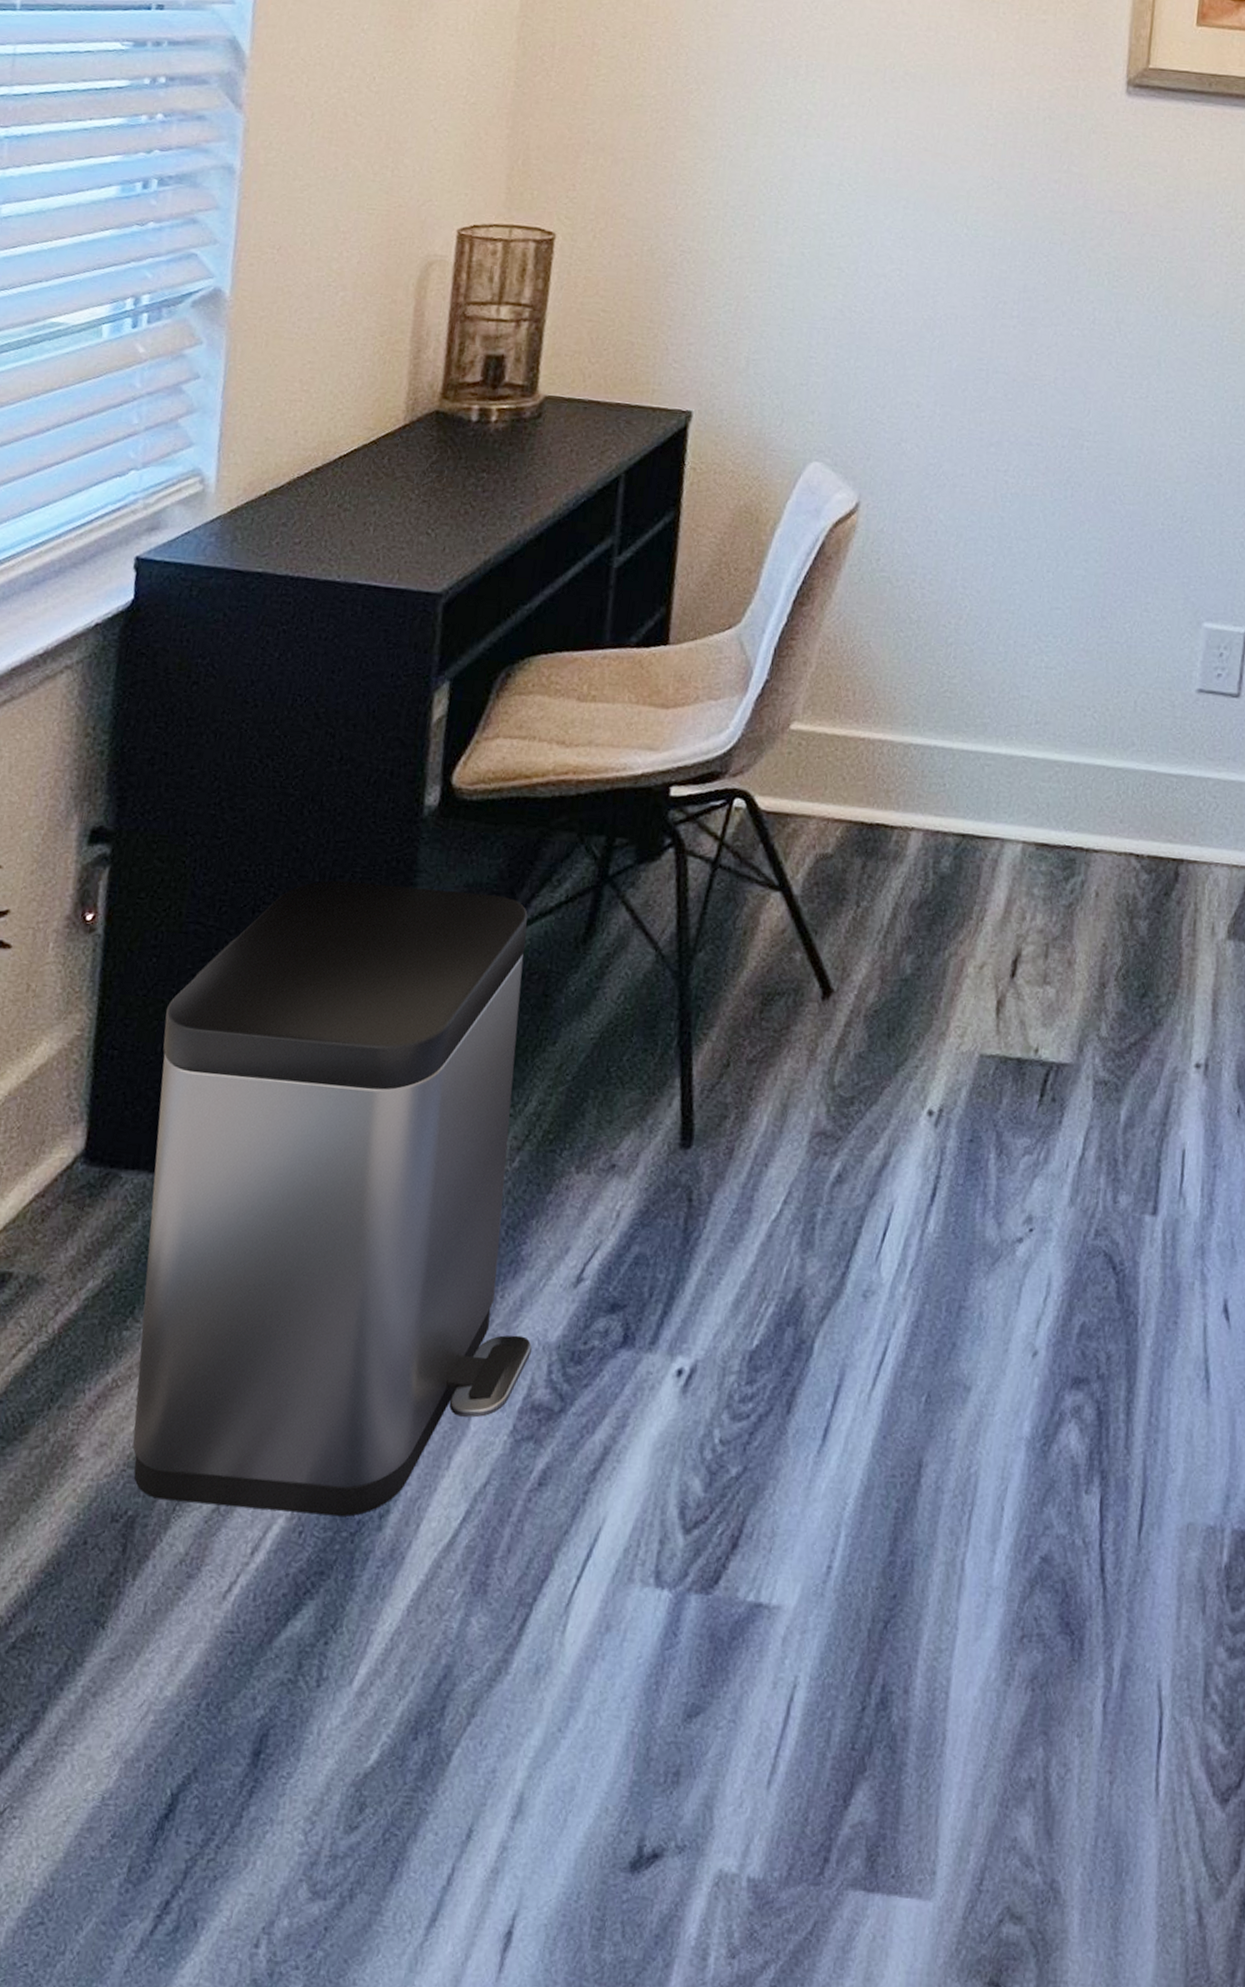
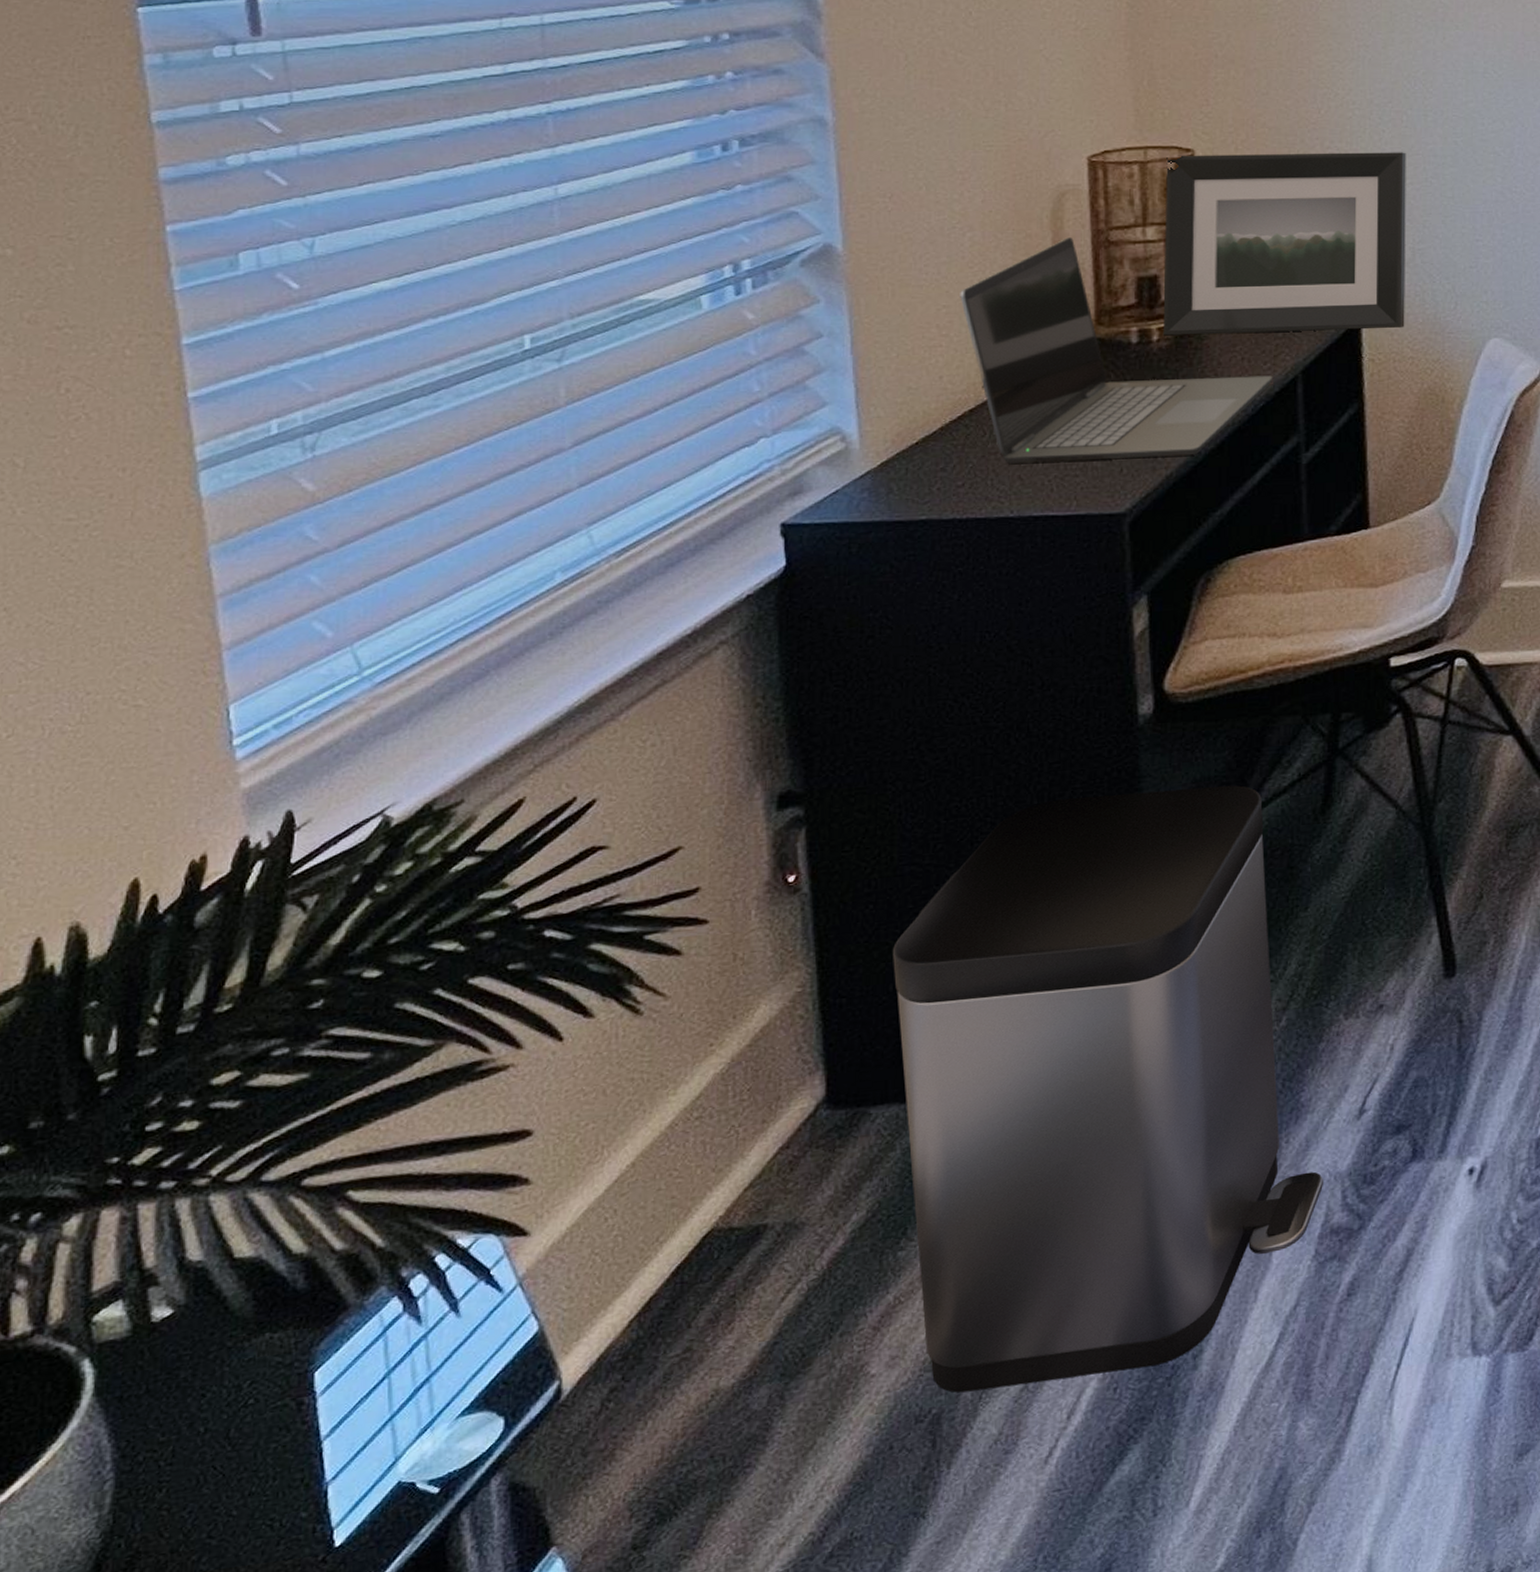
laptop: none [324,307,598,543] -> present [960,237,1273,464]
picture frame: none [501,237,754,439] -> present [1162,152,1406,336]

